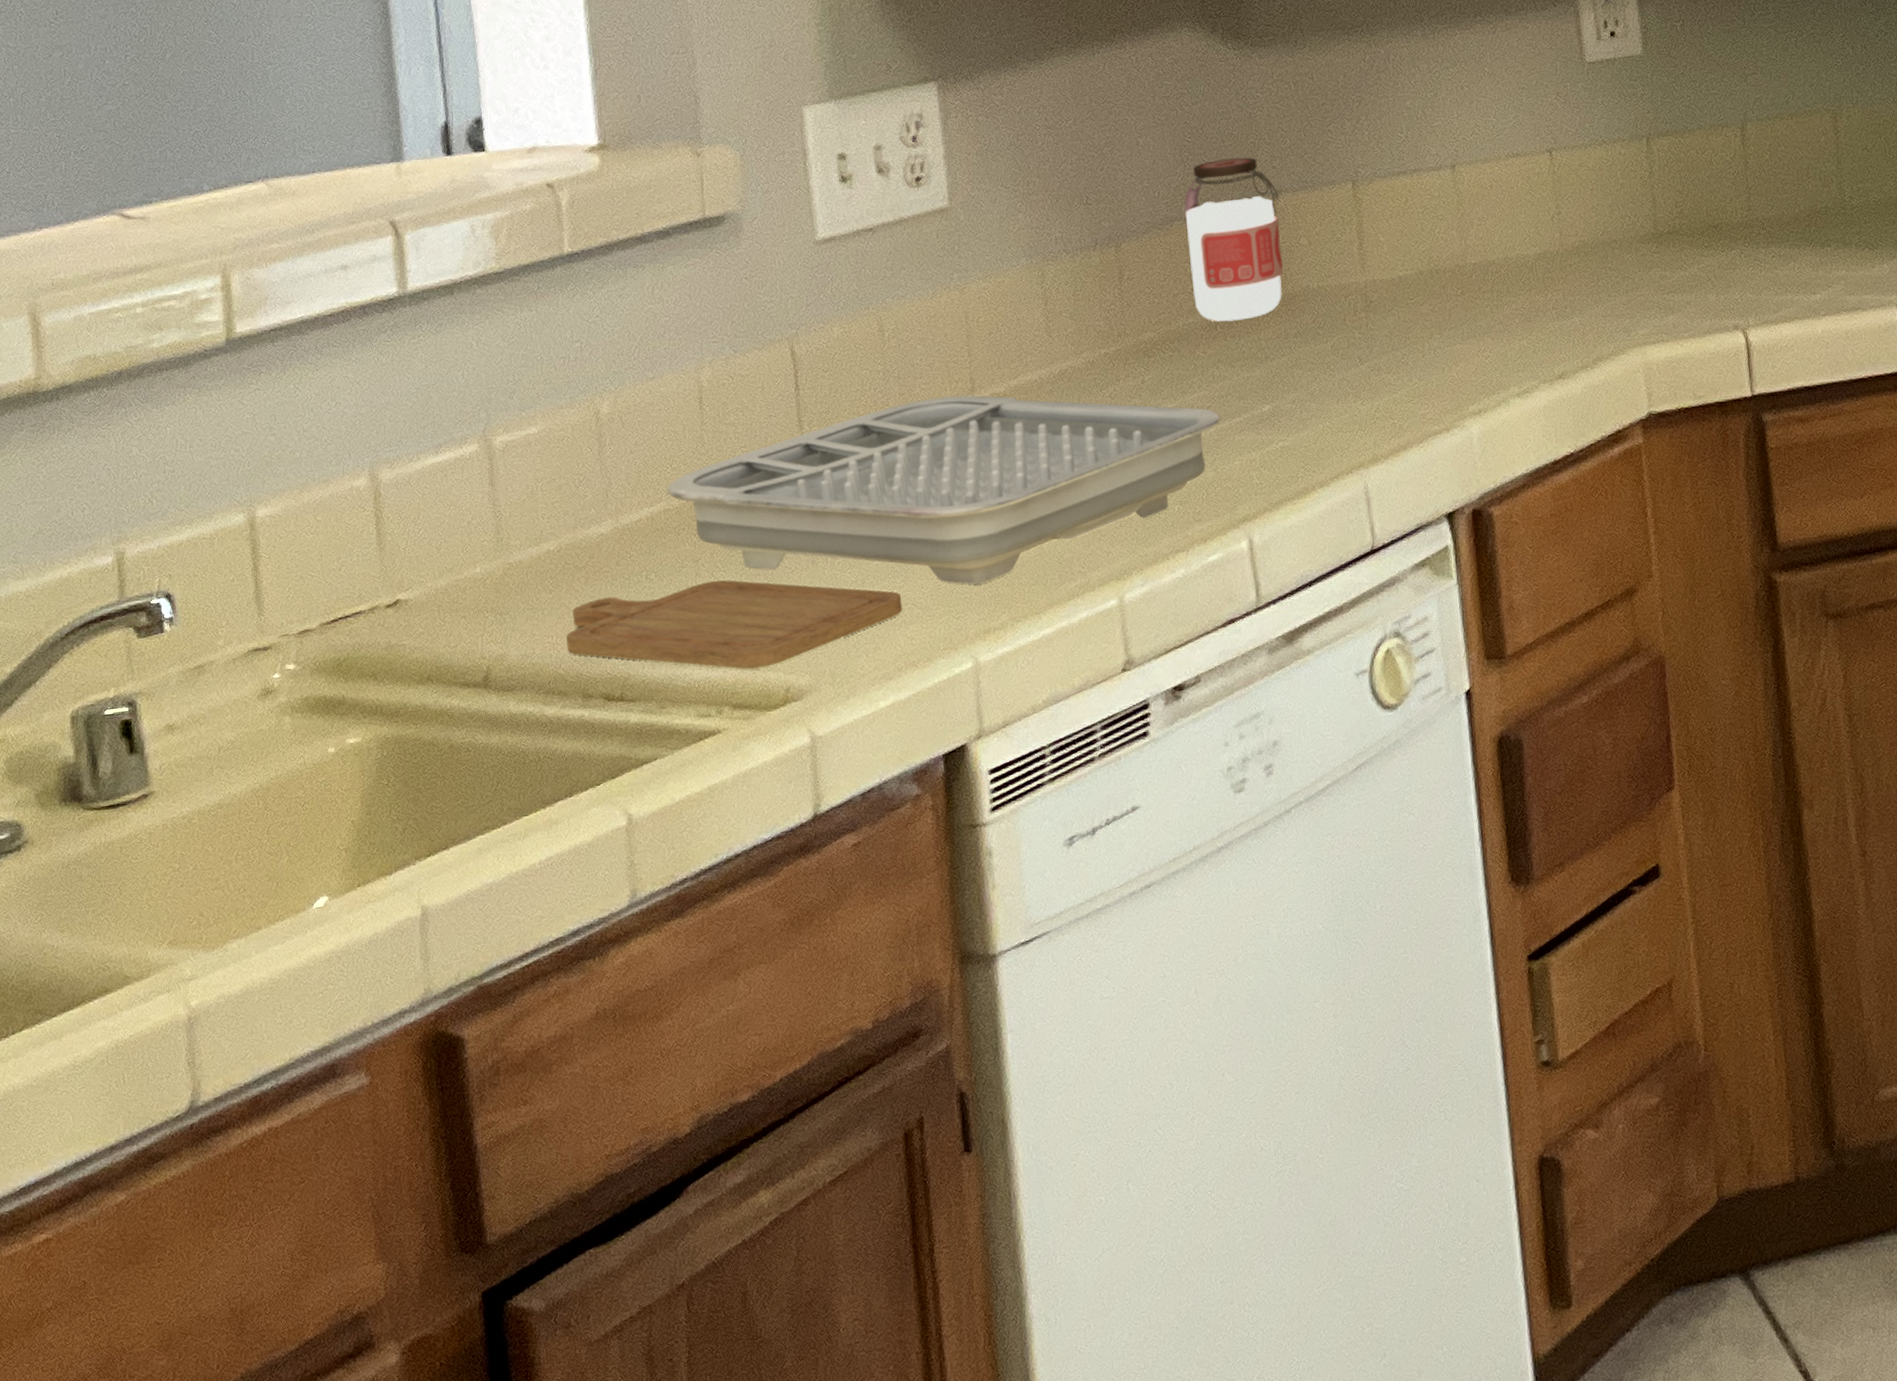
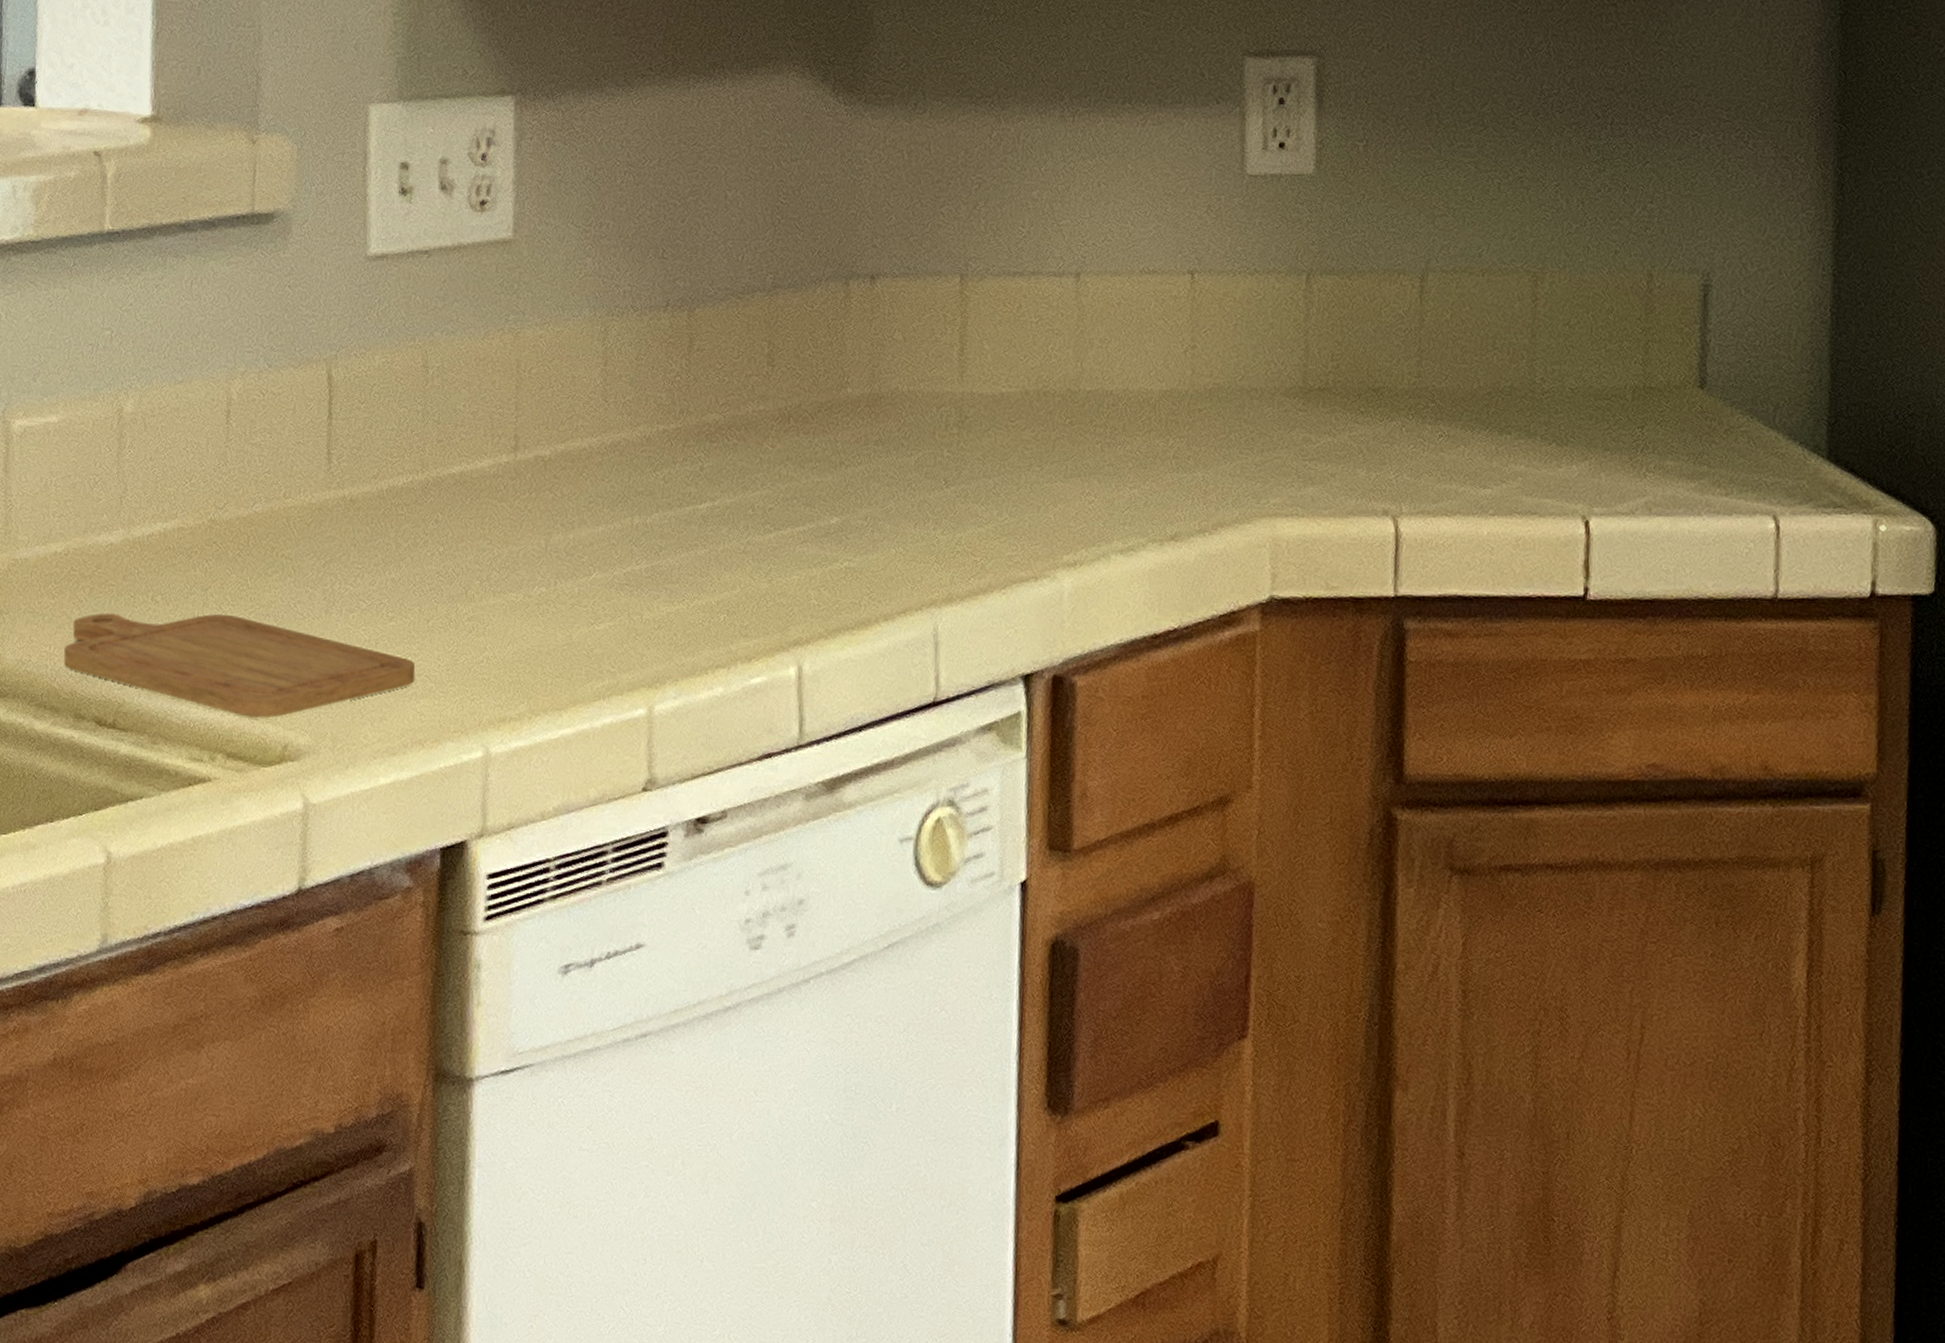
dish rack: present [666,395,1221,585] -> none [182,450,783,666]
jar: present [1184,157,1283,322] -> none [768,228,876,416]

